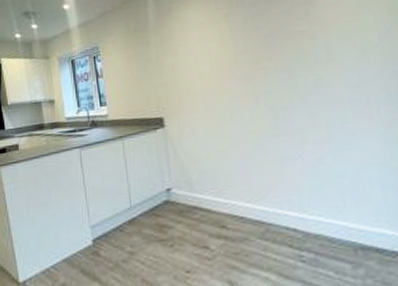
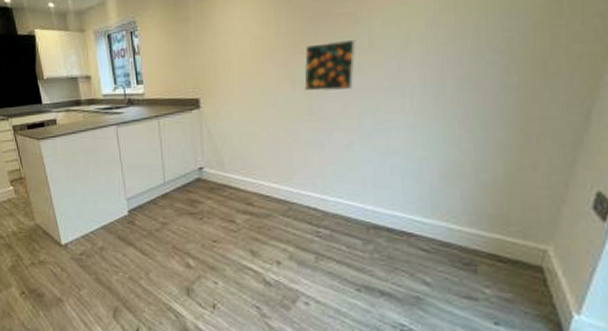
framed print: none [265,53,317,106] -> present [304,38,356,92]

